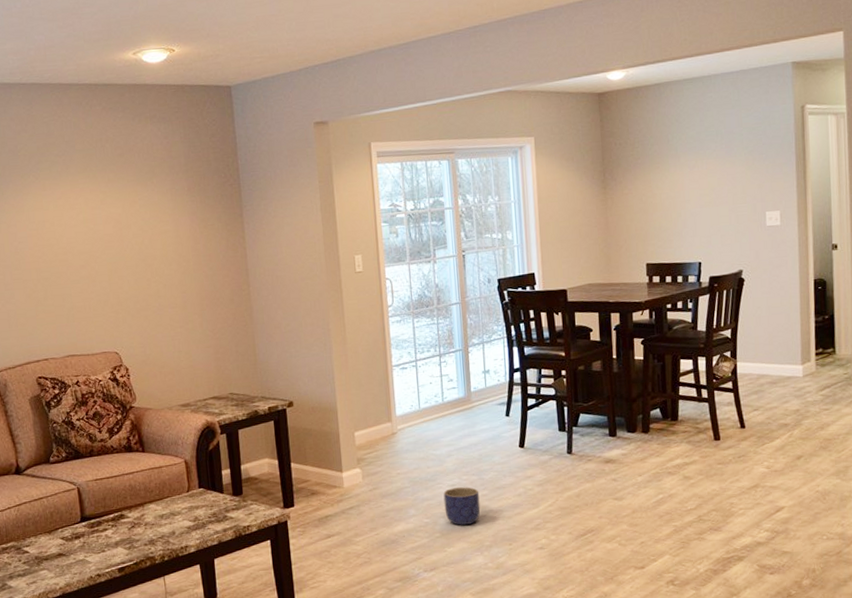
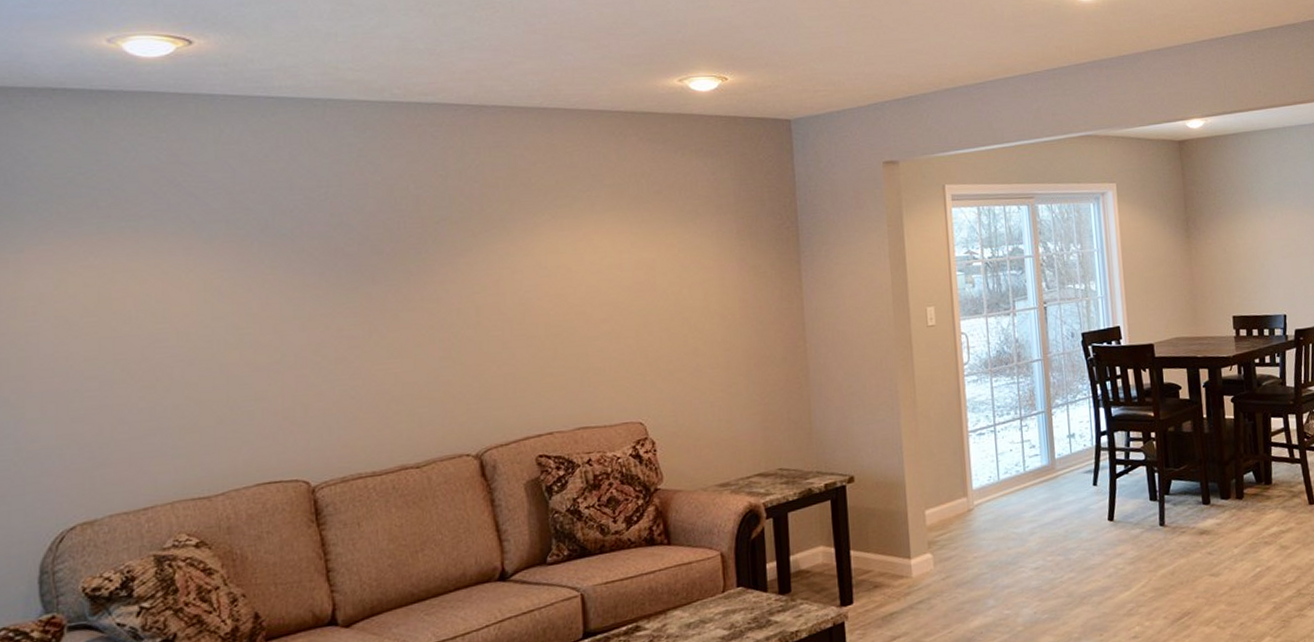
planter: present [443,487,481,525] -> none [1026,569,1068,616]

